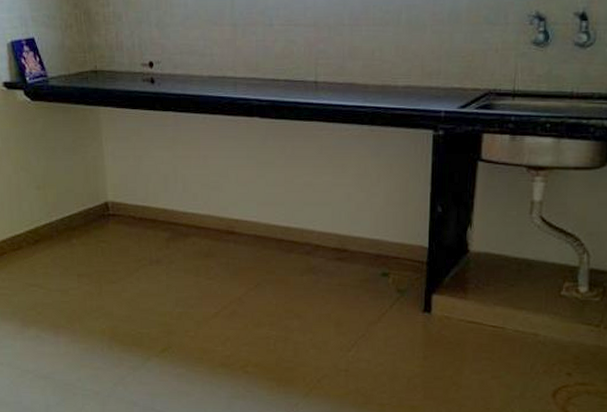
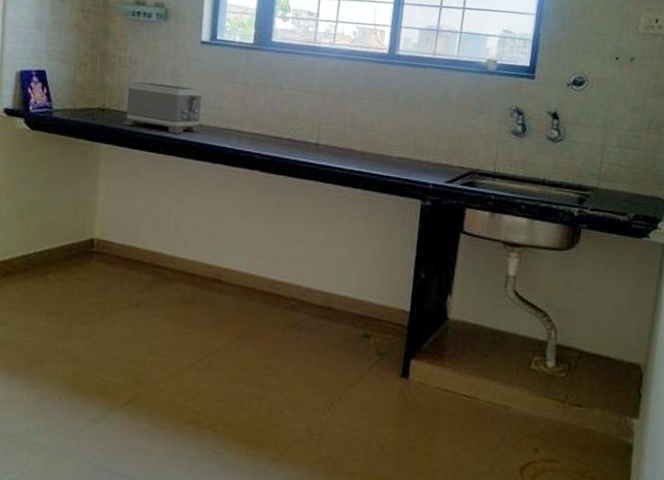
toaster: none [117,36,196,88] -> present [123,82,202,134]

